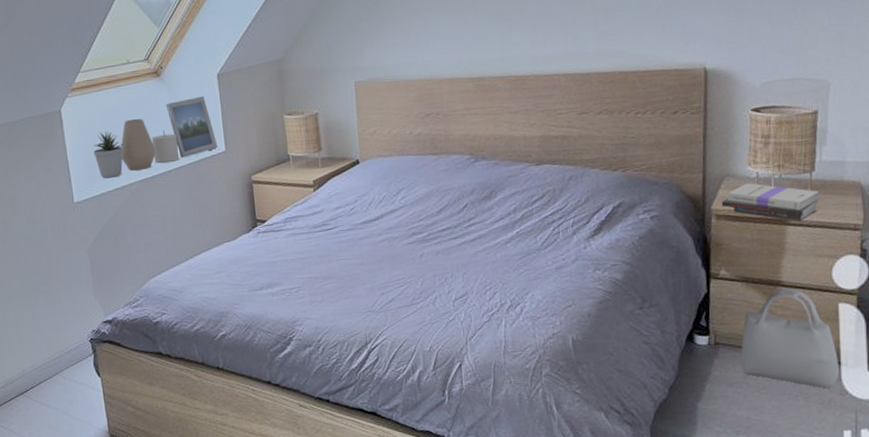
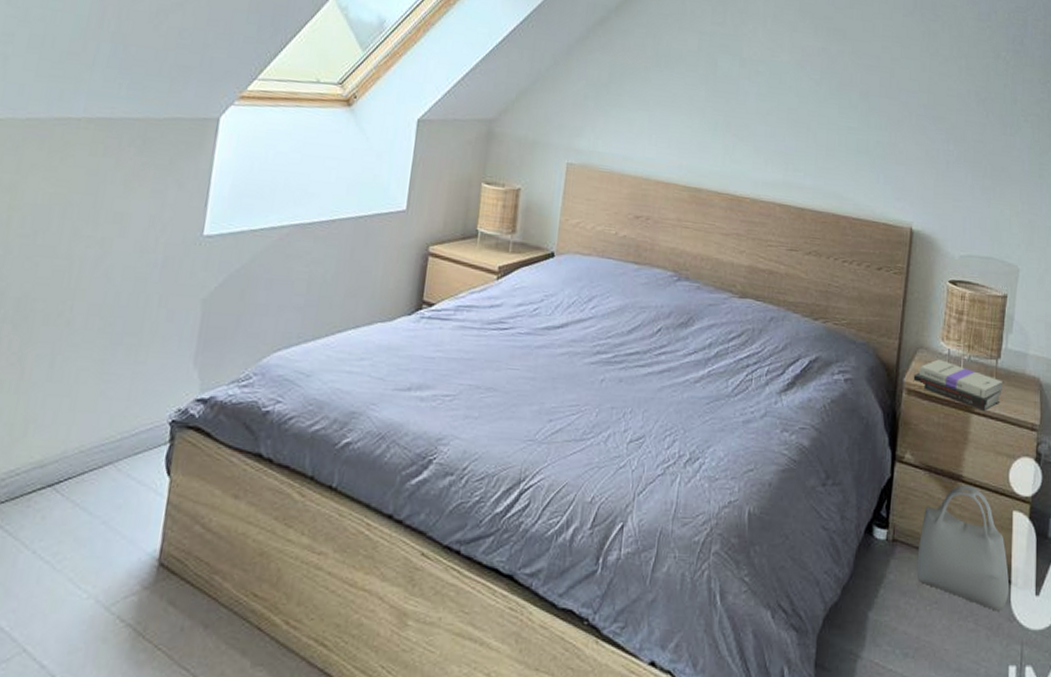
potted plant: present [93,130,124,179] -> none [245,154,287,214]
vase: present [120,118,157,171] -> none [278,148,324,212]
candle: present [151,130,180,164] -> none [318,170,353,210]
picture frame: present [165,95,218,158] -> none [348,139,399,208]

